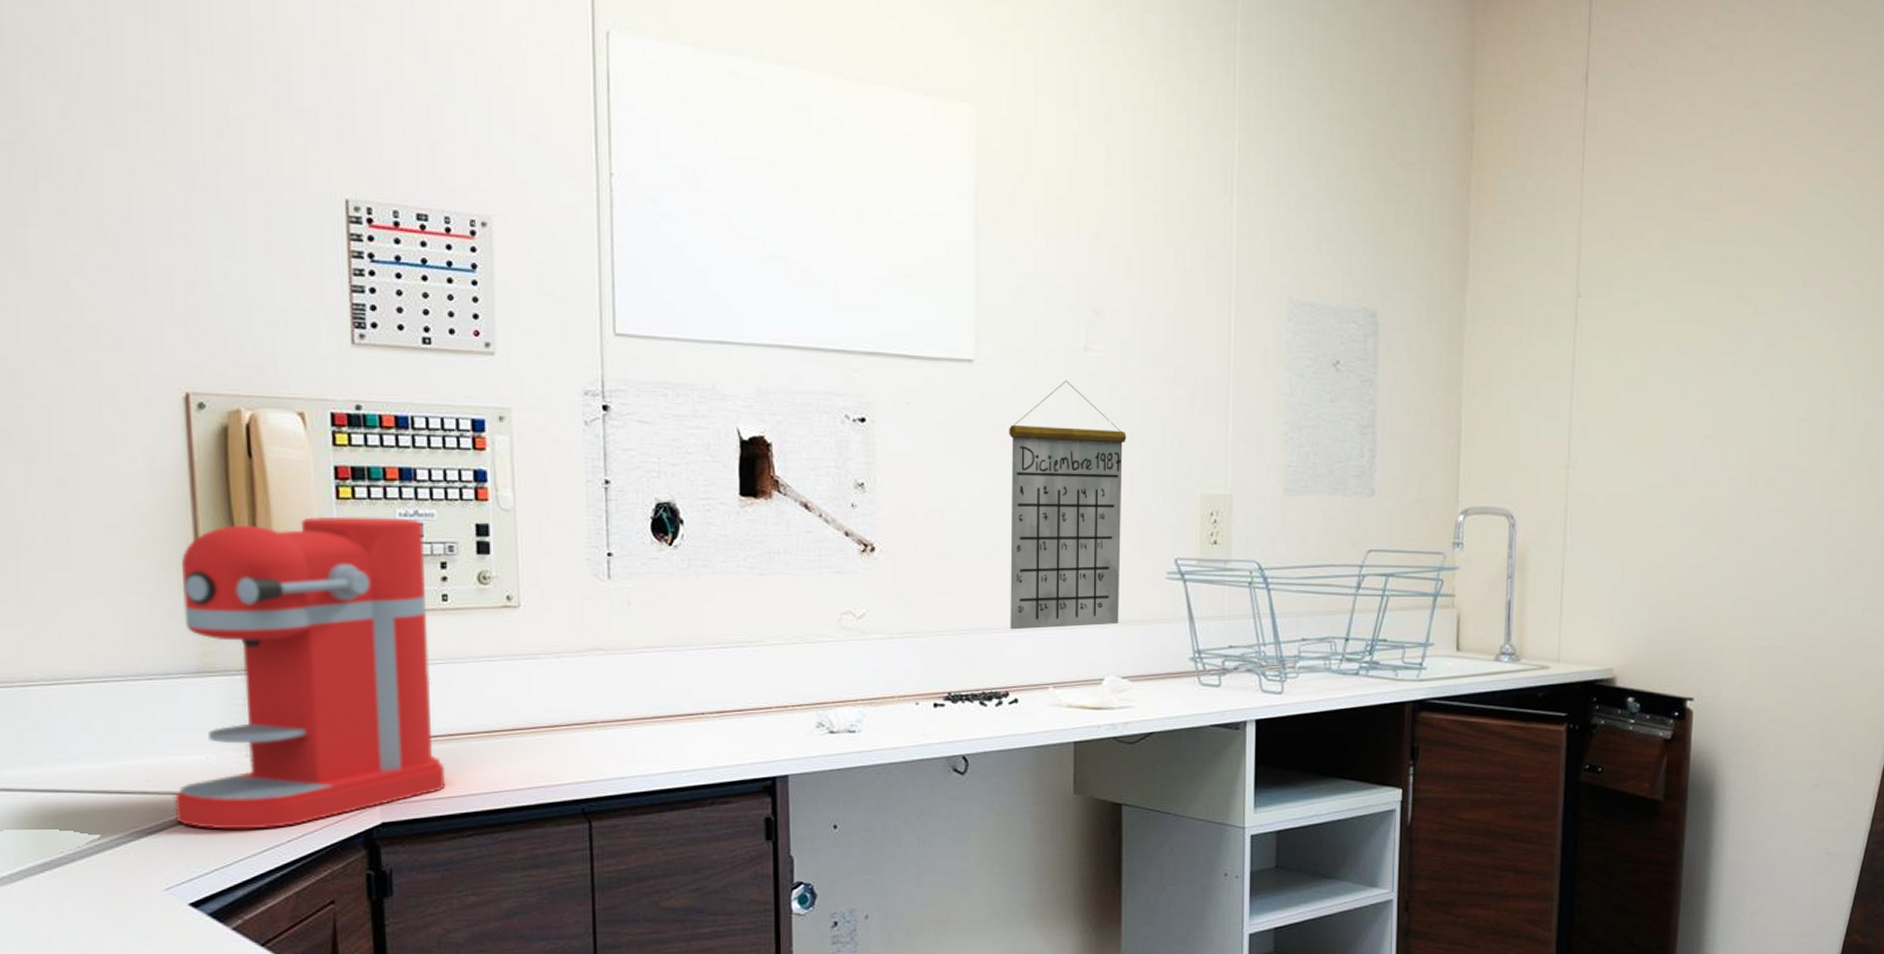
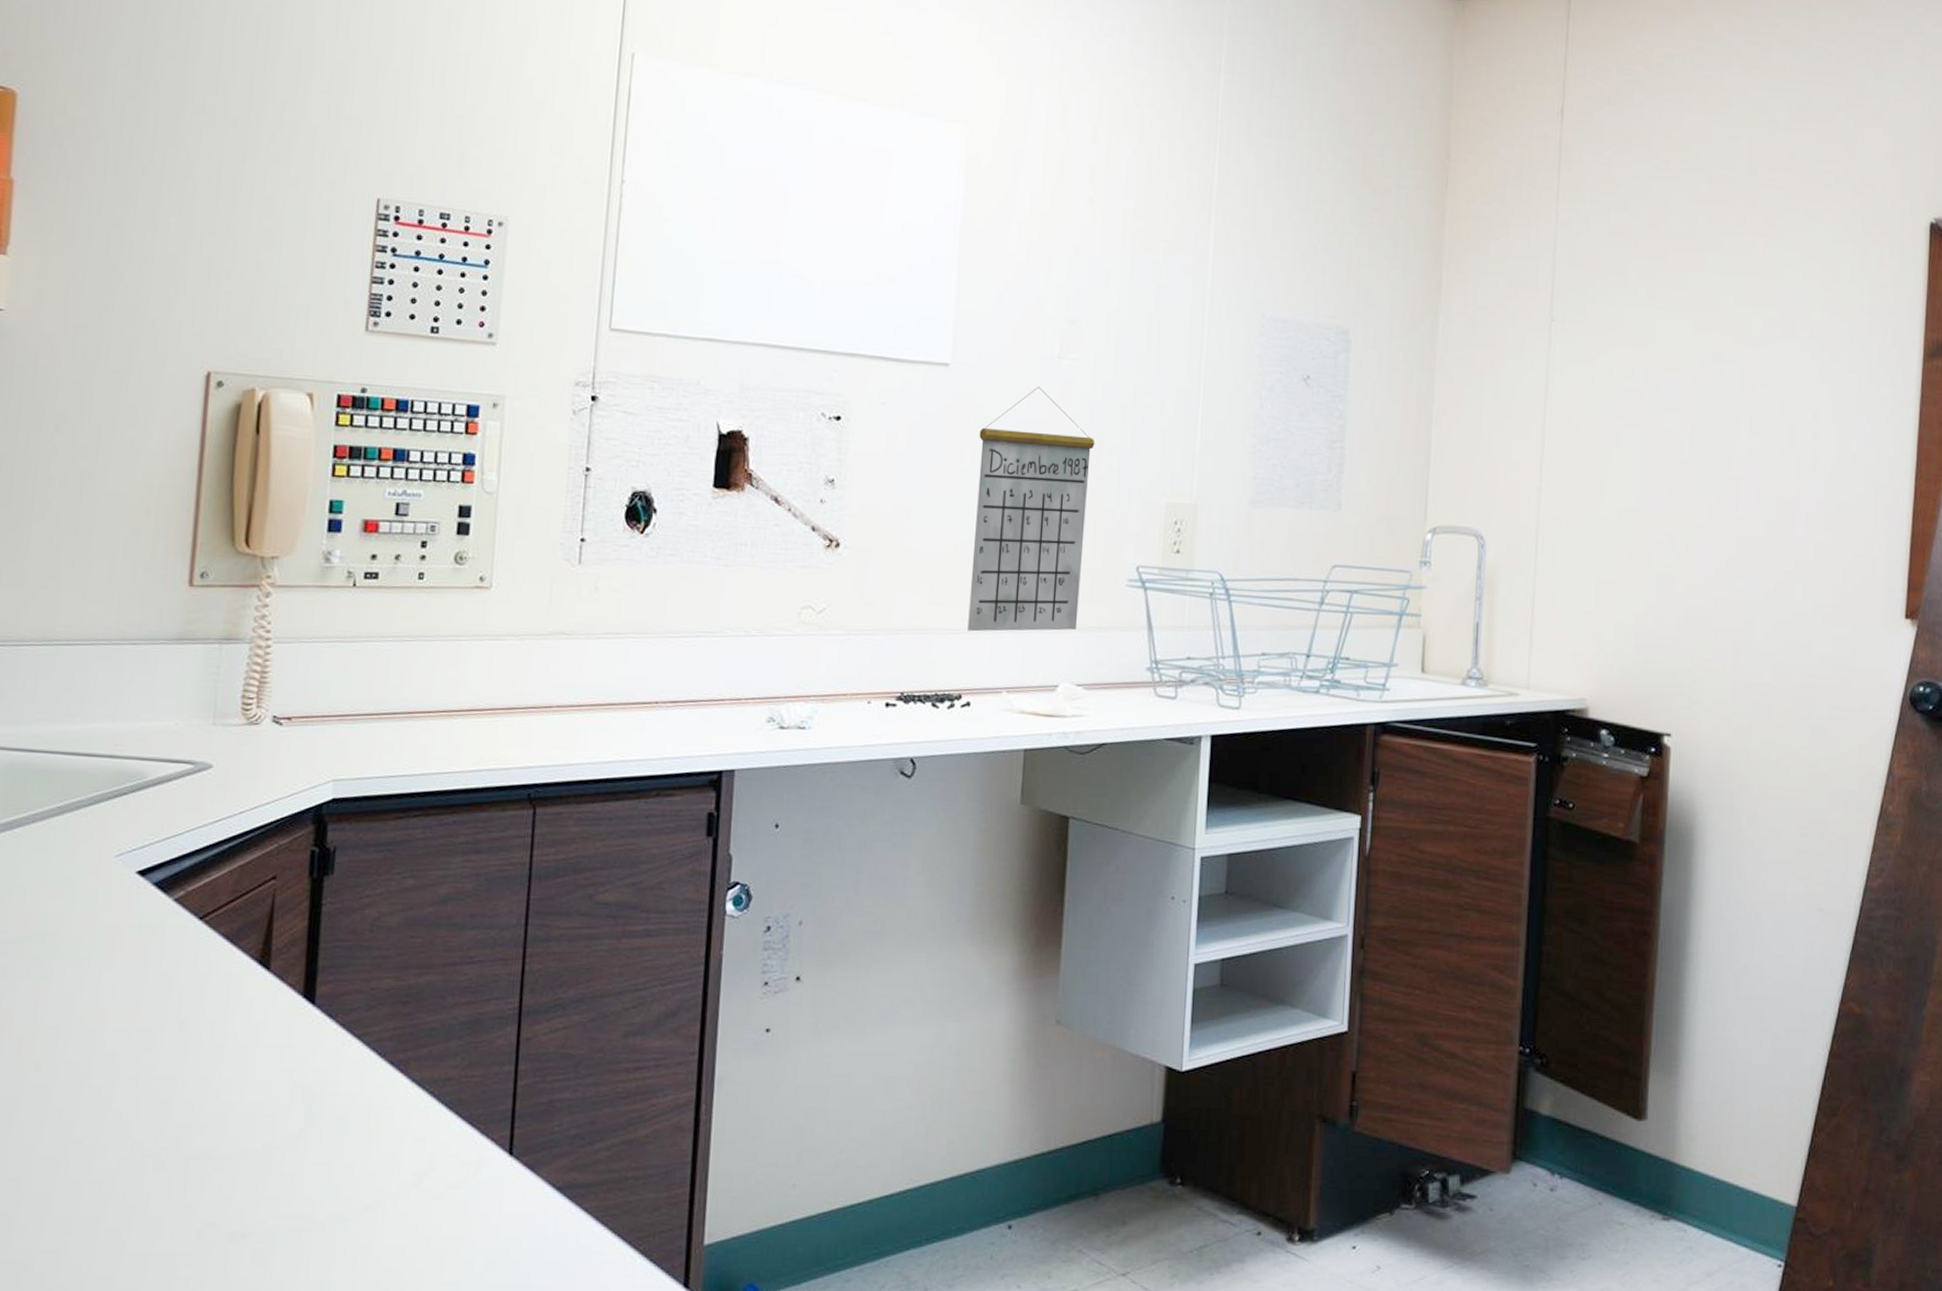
coffee maker: present [174,516,446,830] -> none [137,492,409,799]

